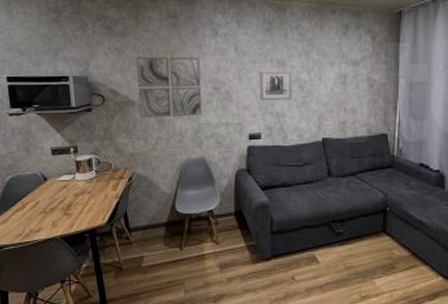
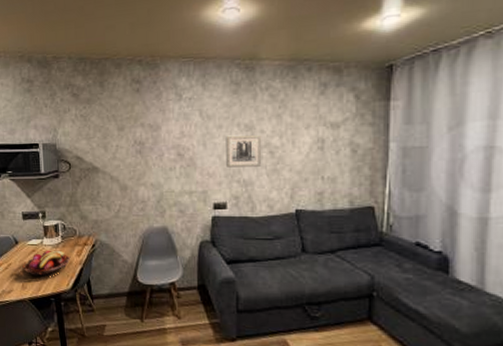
fruit basket: none [52,185,106,213] -> present [22,250,71,277]
wall art: present [136,56,202,118] -> none [101,122,165,185]

